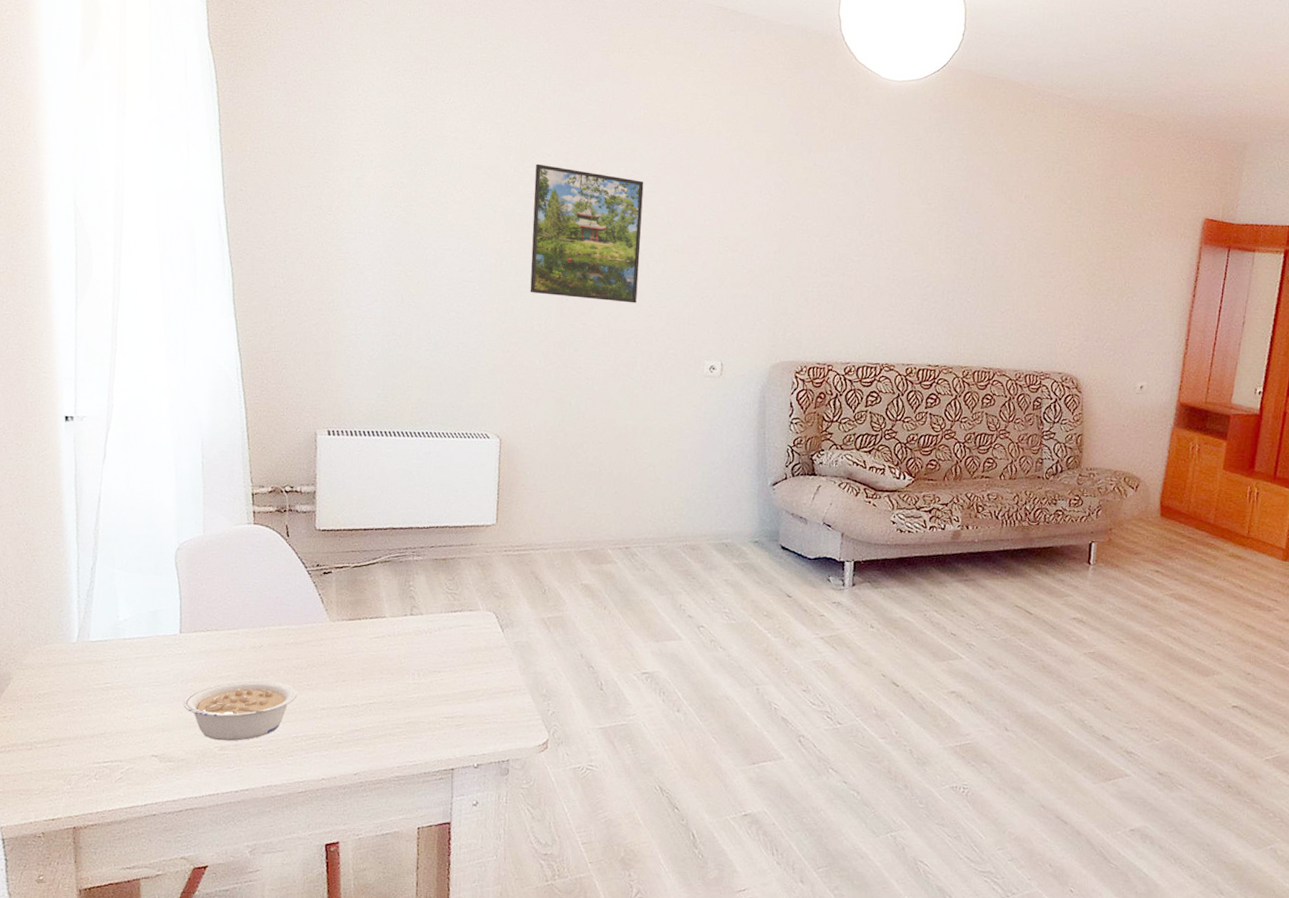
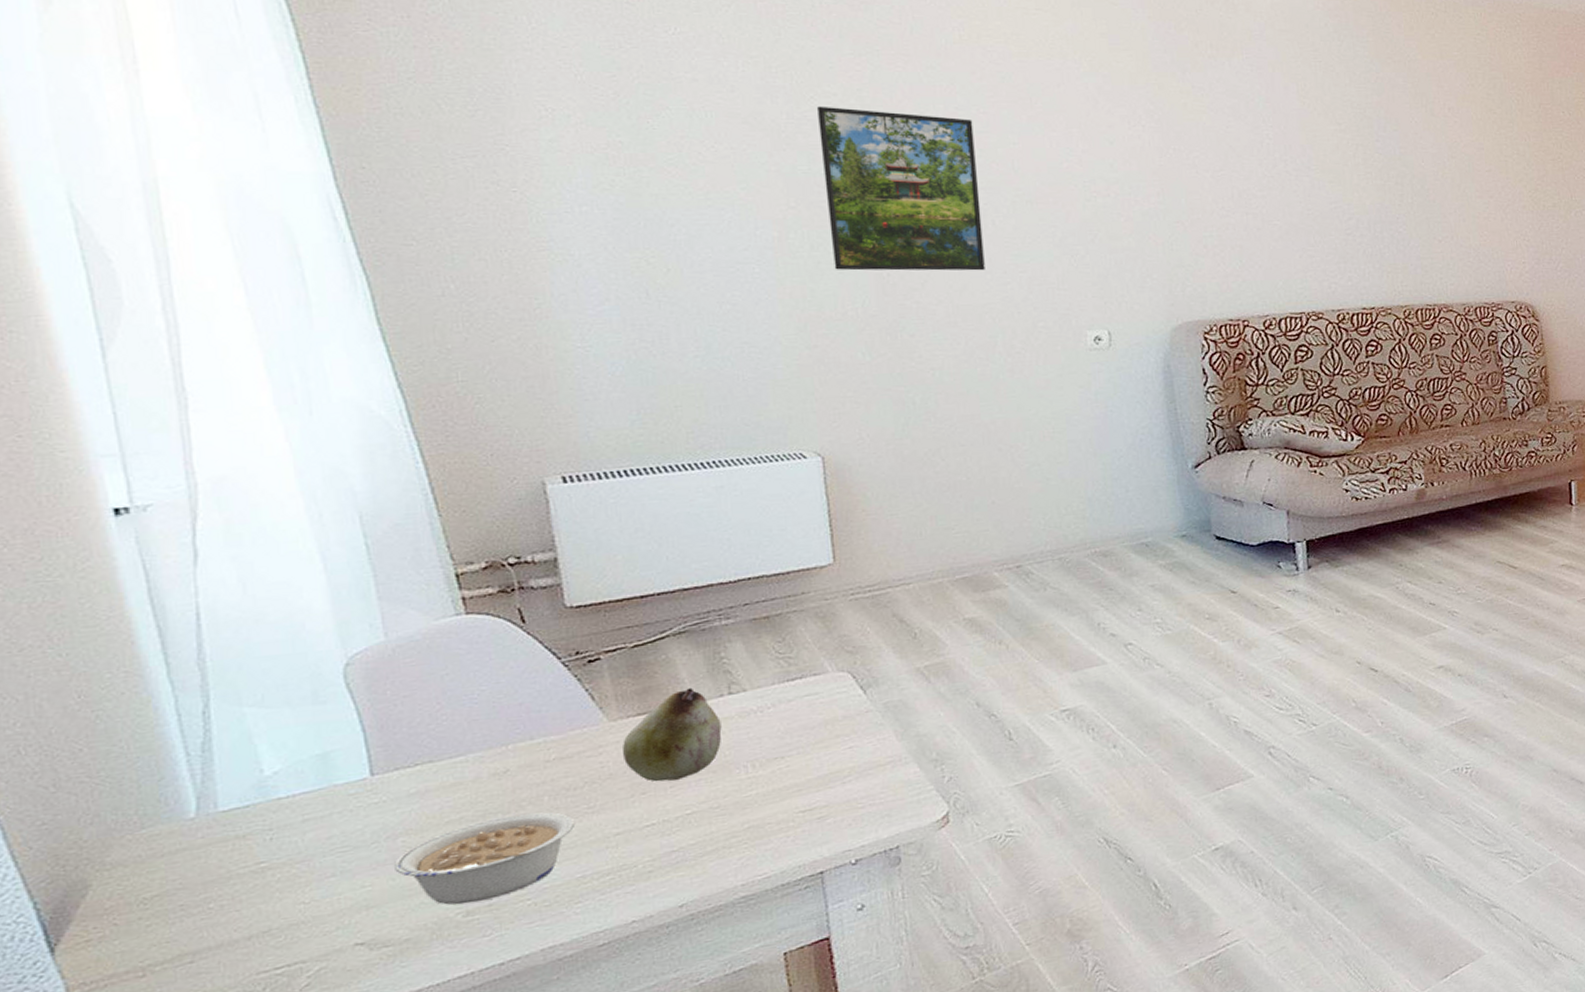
fruit: none [335,605,403,675] -> present [623,687,722,782]

